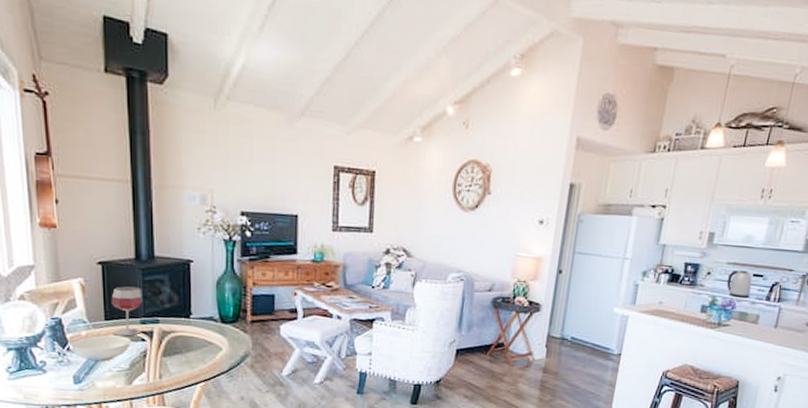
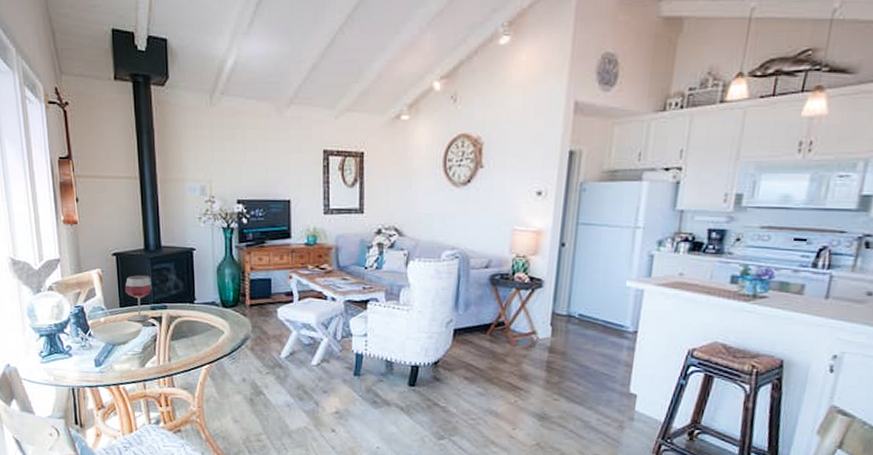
kettle: present [727,270,752,298] -> none [761,234,793,265]

